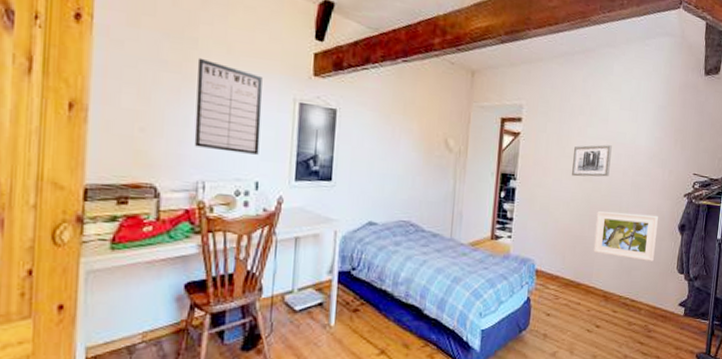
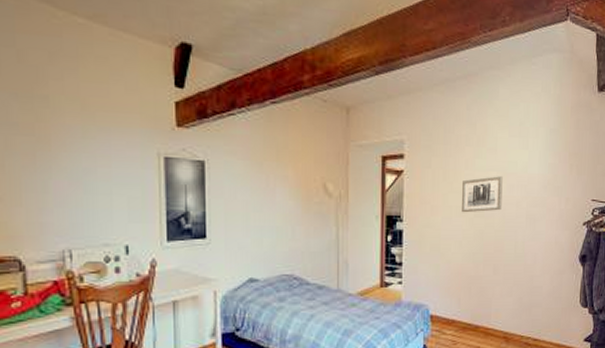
writing board: present [194,57,262,155] -> none [50,116,126,216]
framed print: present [593,211,658,261] -> none [490,247,557,297]

